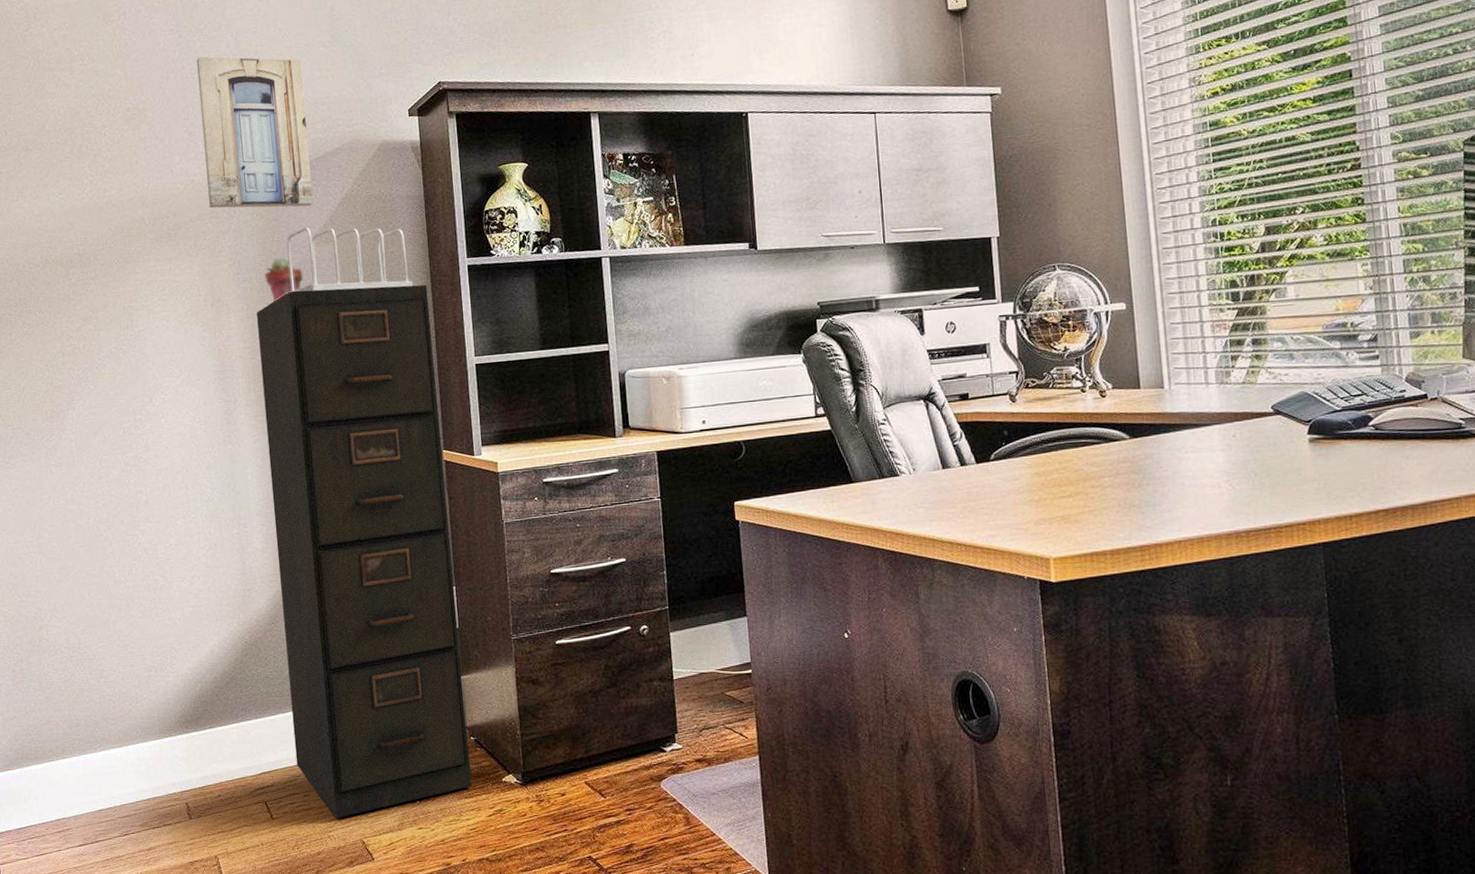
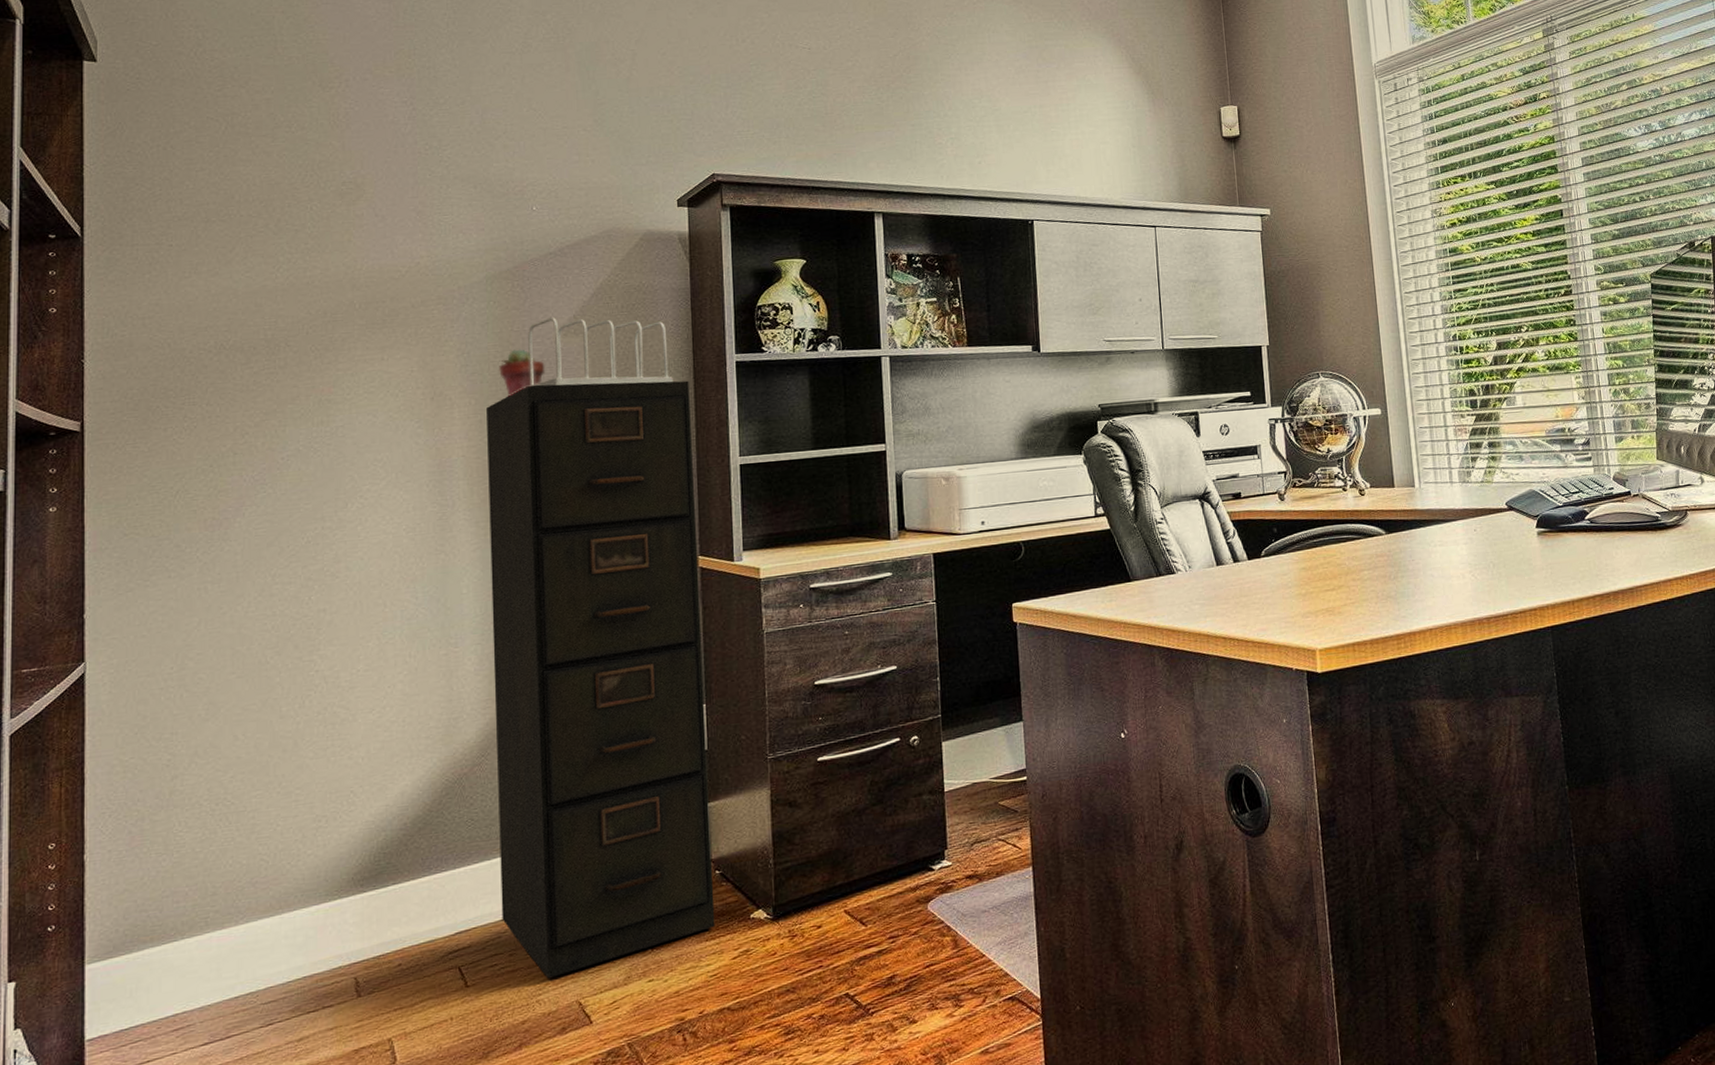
wall art: present [196,56,314,209] -> none [432,131,563,296]

